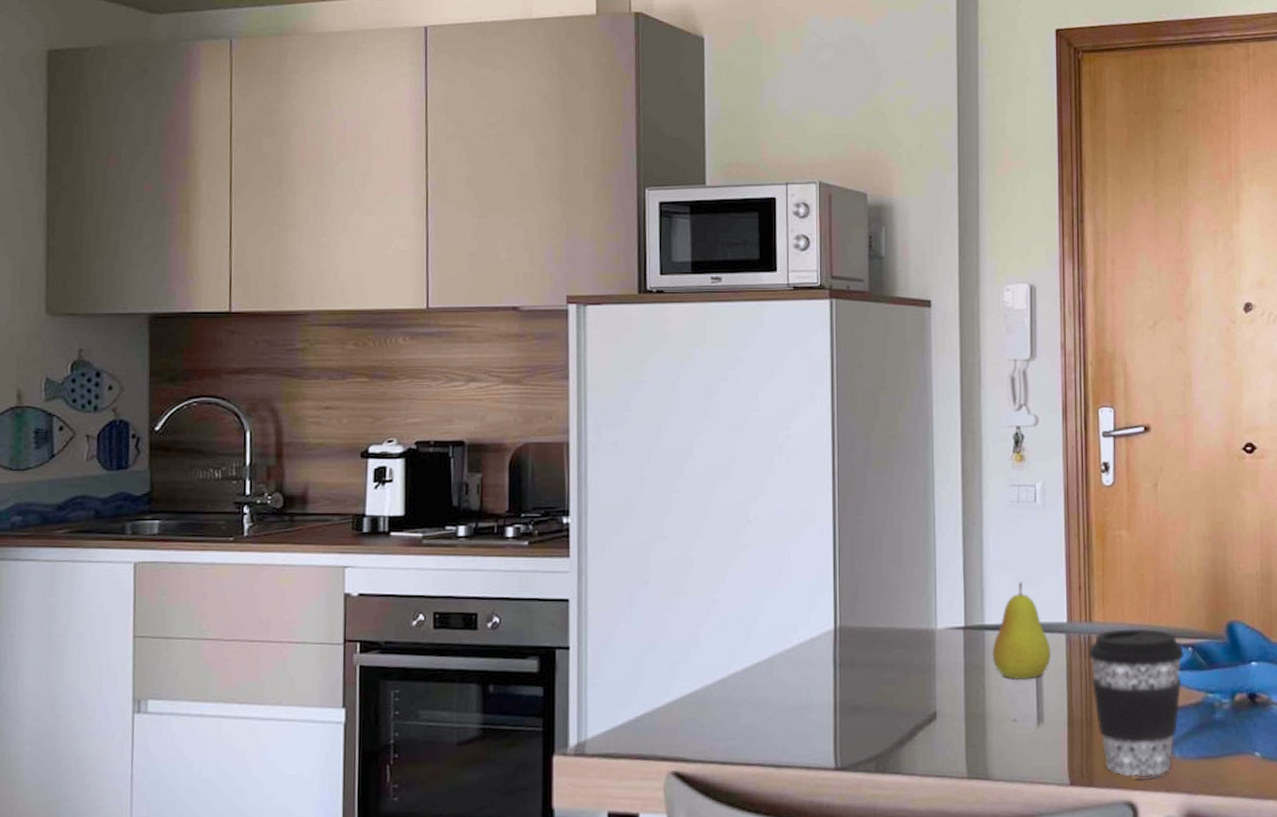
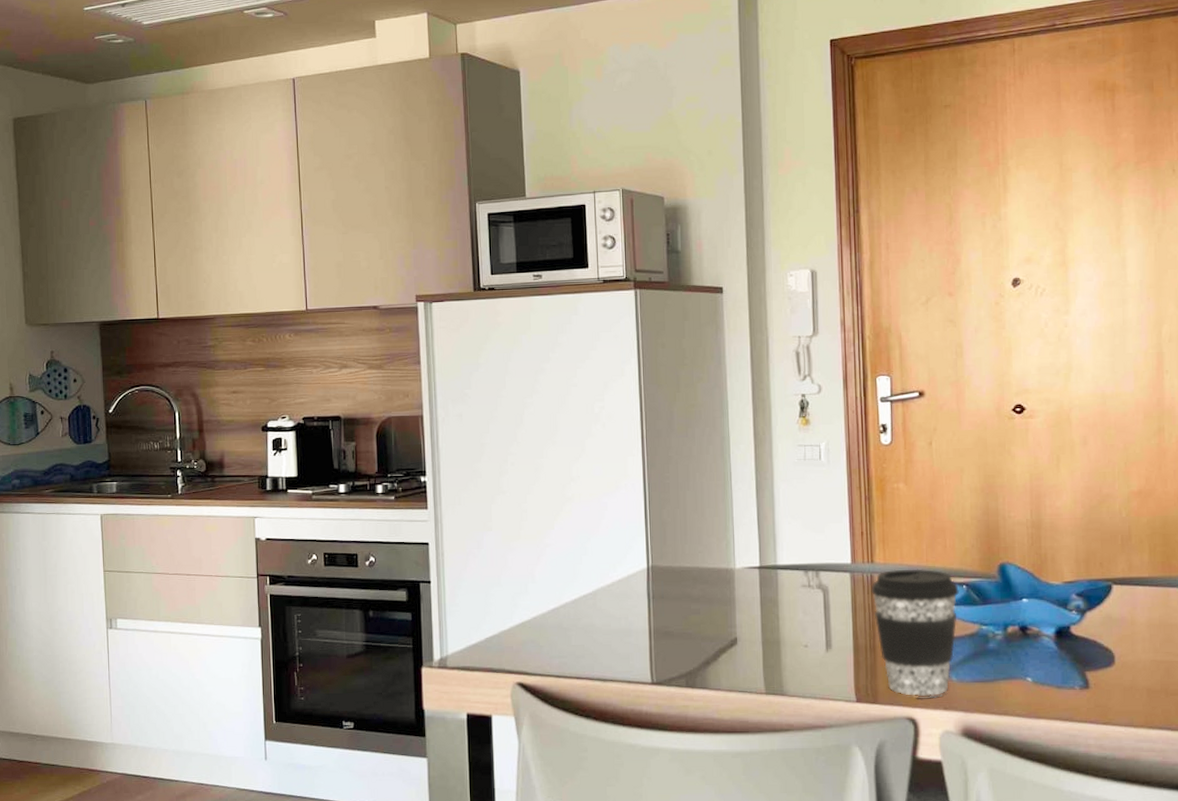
fruit: present [992,582,1052,681] -> none [784,528,838,613]

